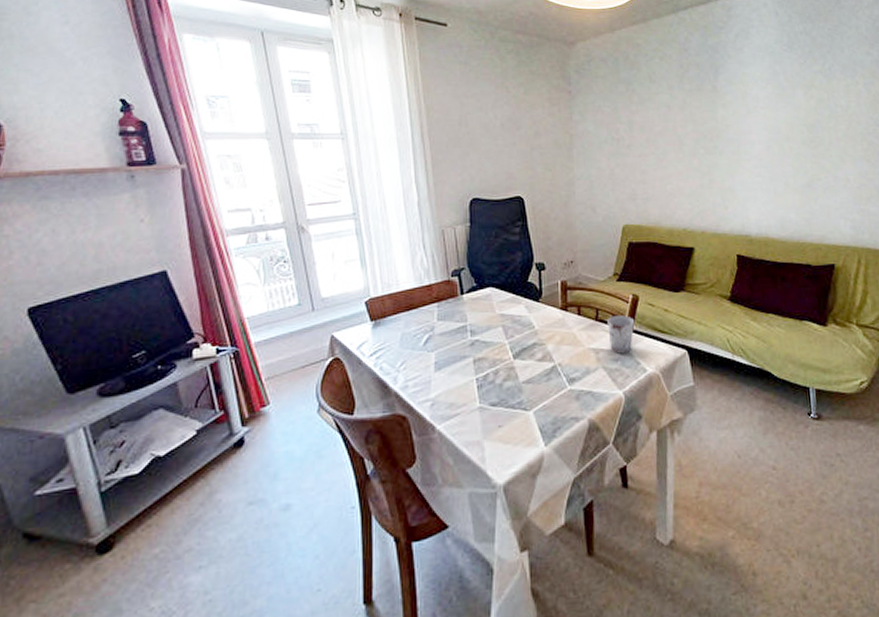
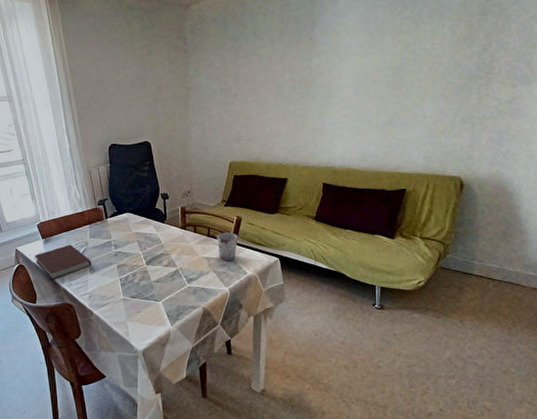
notebook: none [358,330,438,381] -> present [35,245,92,280]

